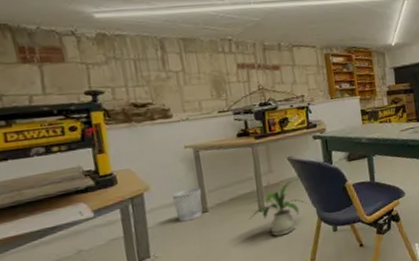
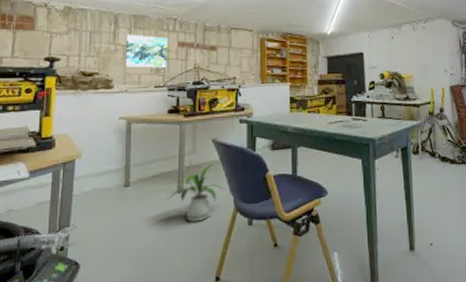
wastebasket: present [172,187,202,222] -> none [100,160,127,194]
wall art: none [176,59,230,95] -> present [125,34,168,68]

